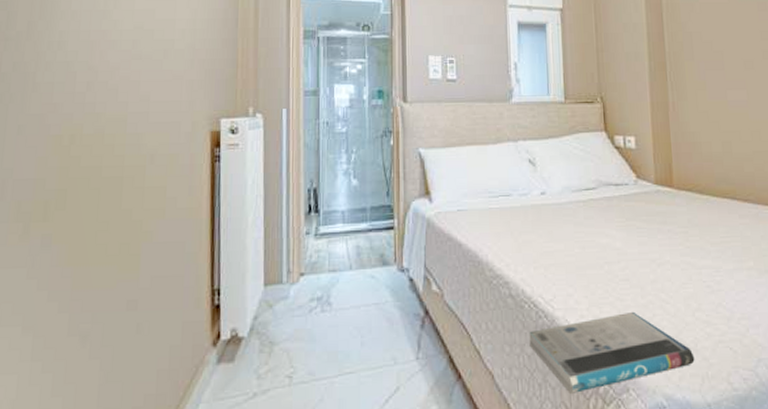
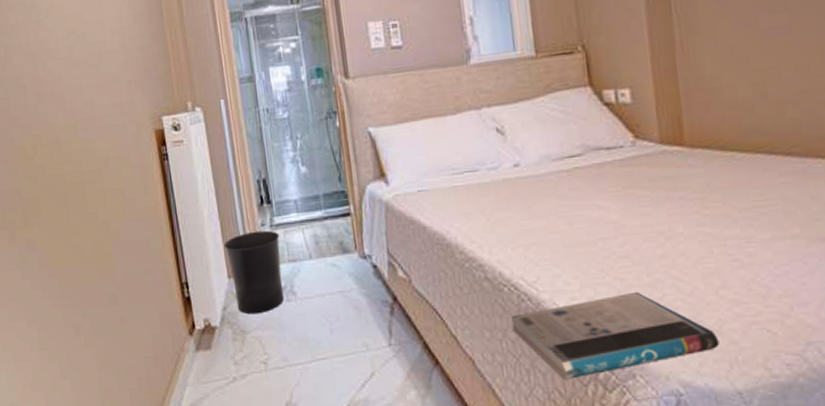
waste bin: none [265,239,323,324] -> present [224,230,285,313]

